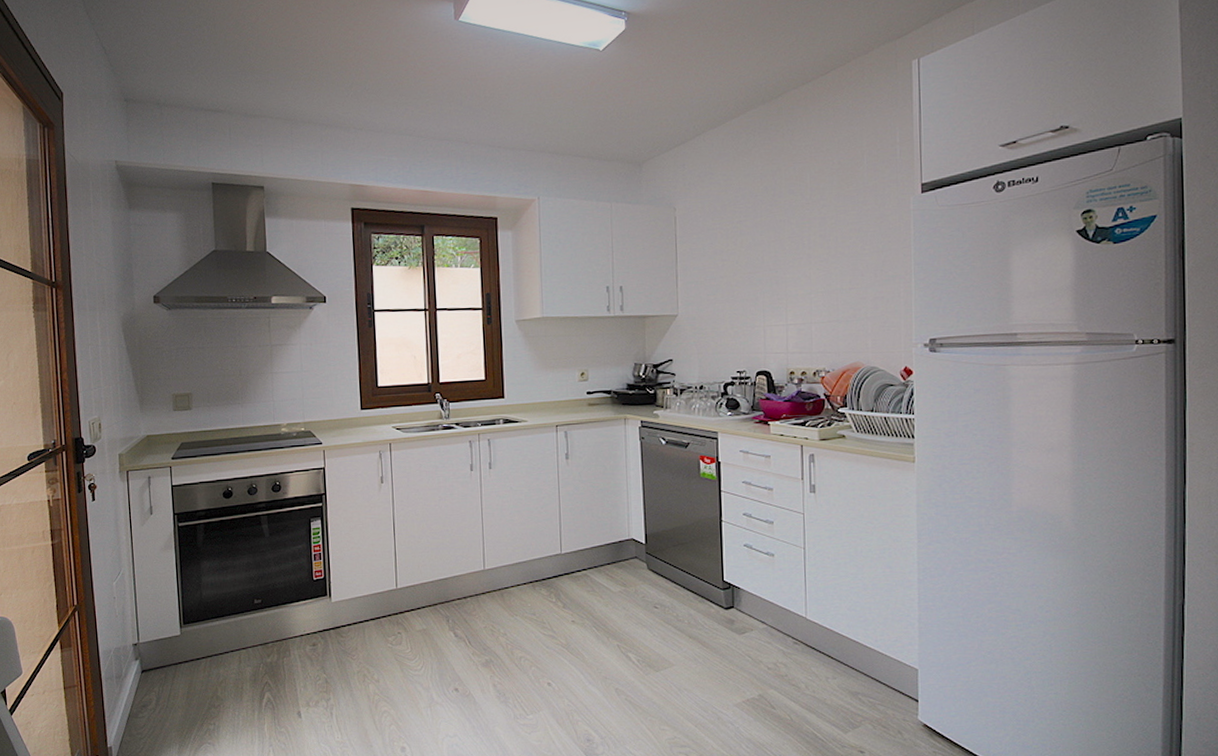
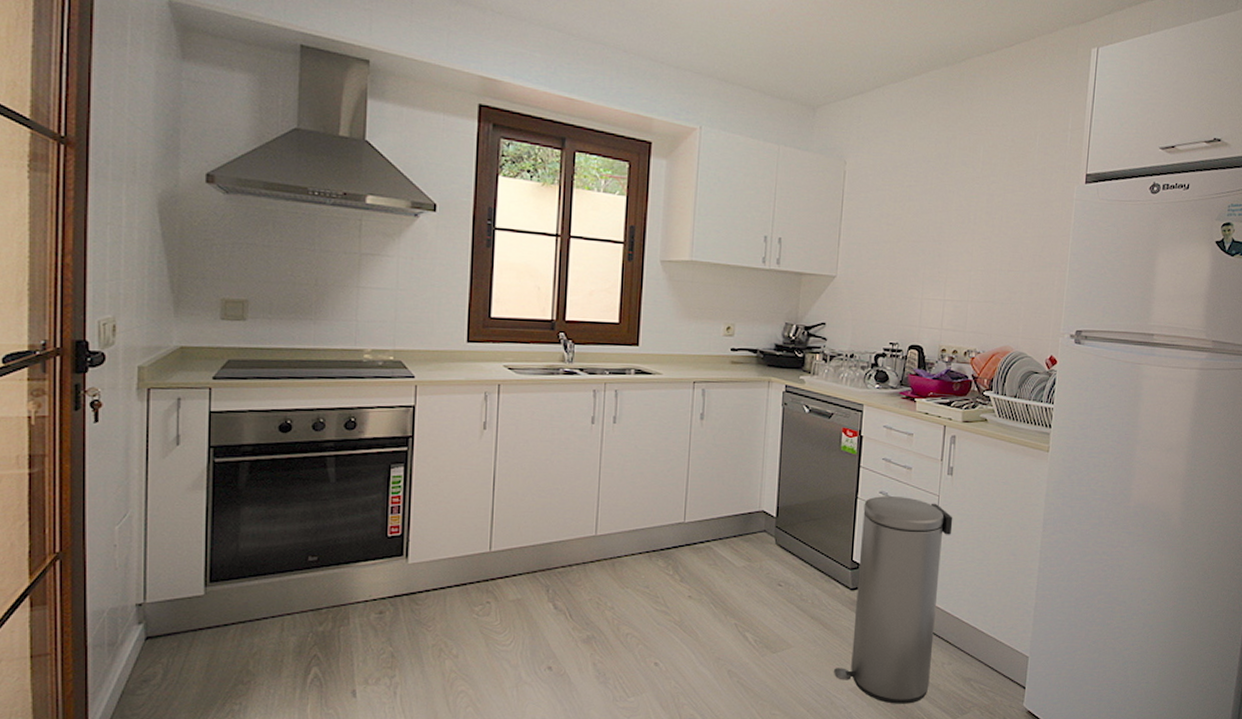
pedal bin: none [716,517,821,719] -> present [833,496,953,704]

